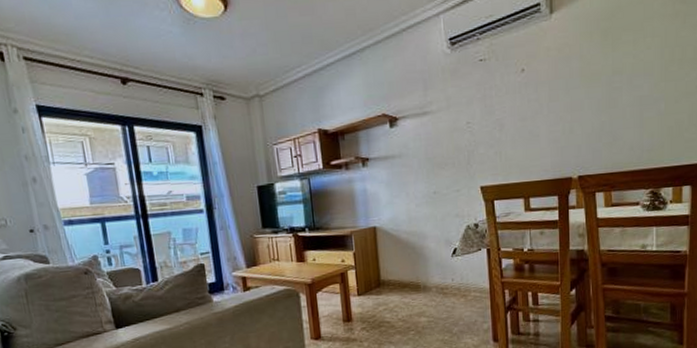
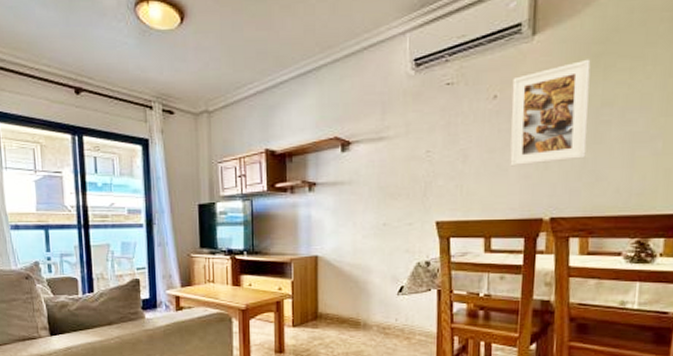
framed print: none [536,33,603,133] -> present [510,59,591,167]

